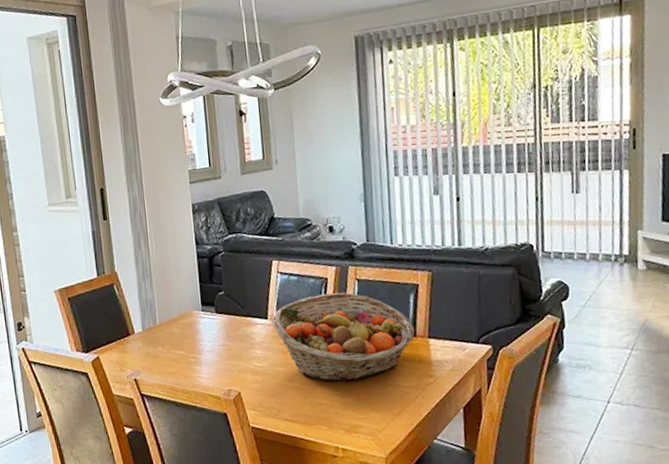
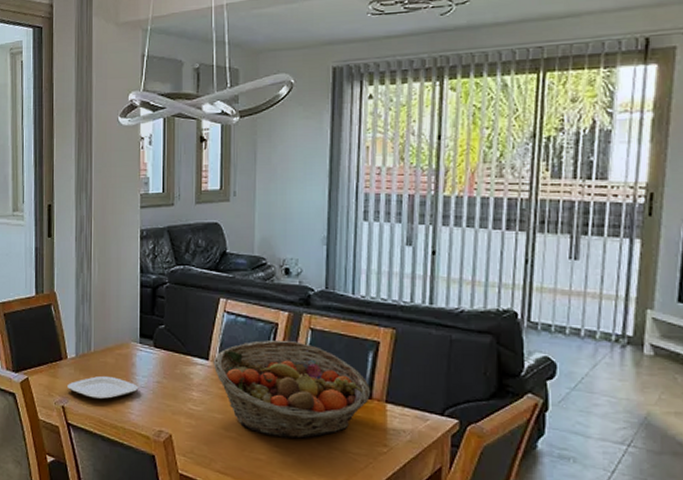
plate: none [137,345,206,369] -> present [67,375,139,400]

